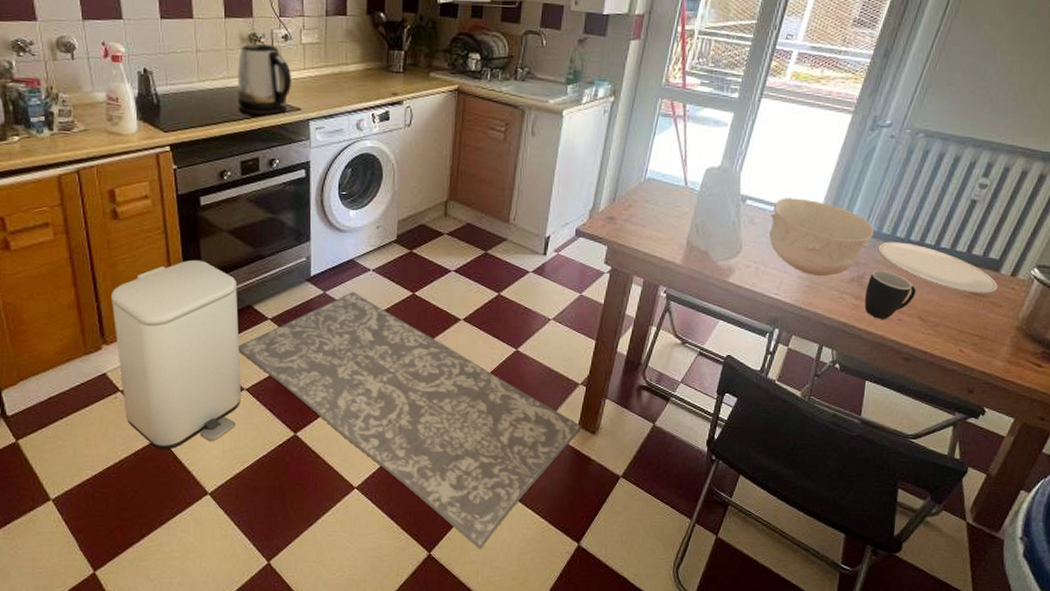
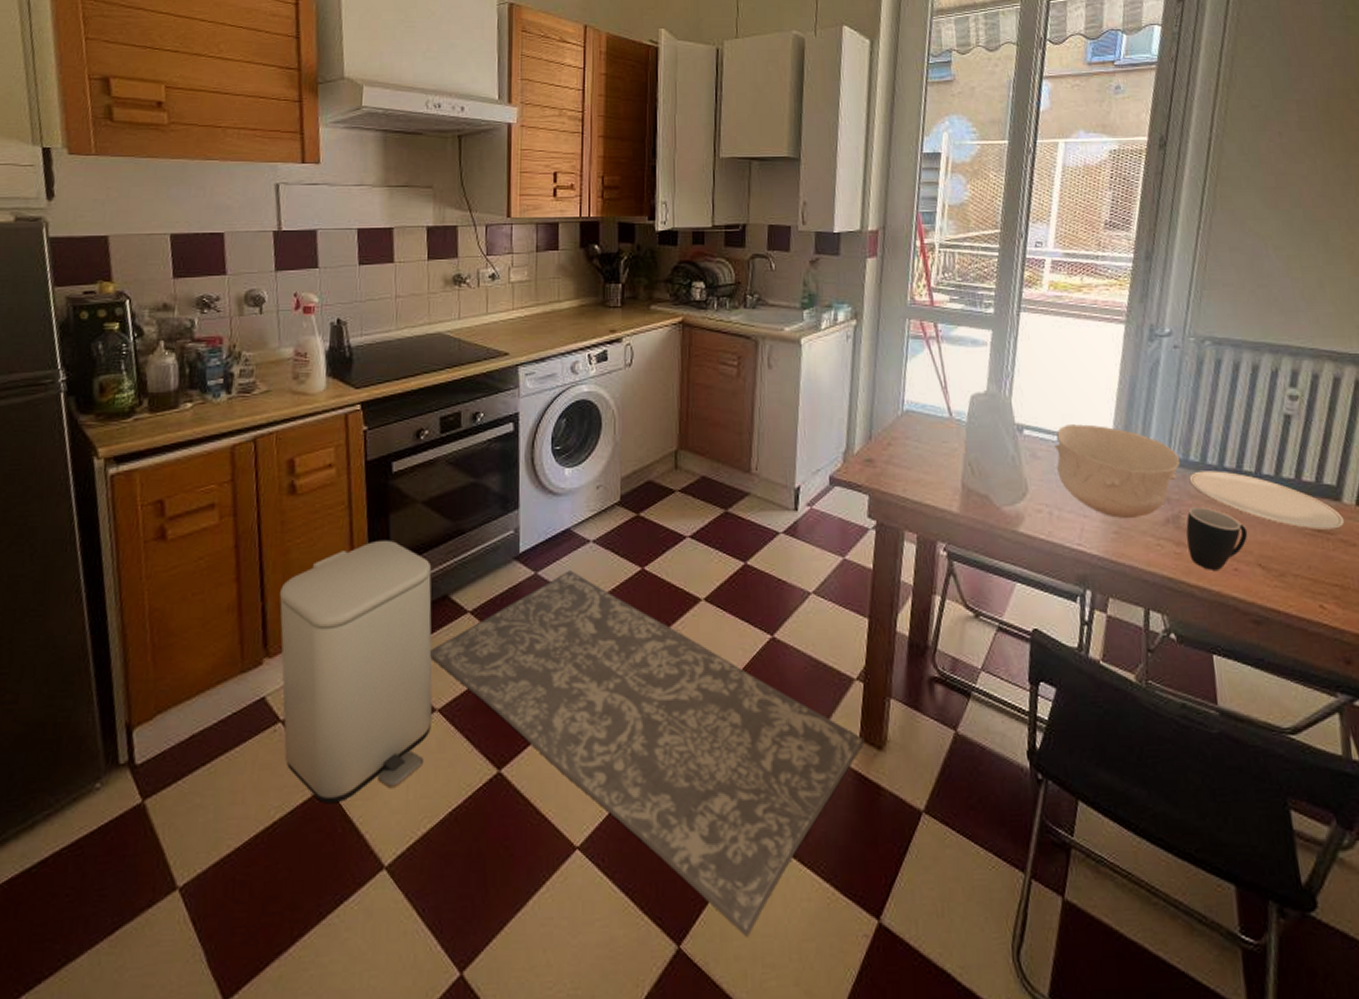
kettle: present [238,43,291,116] -> none [438,284,498,364]

